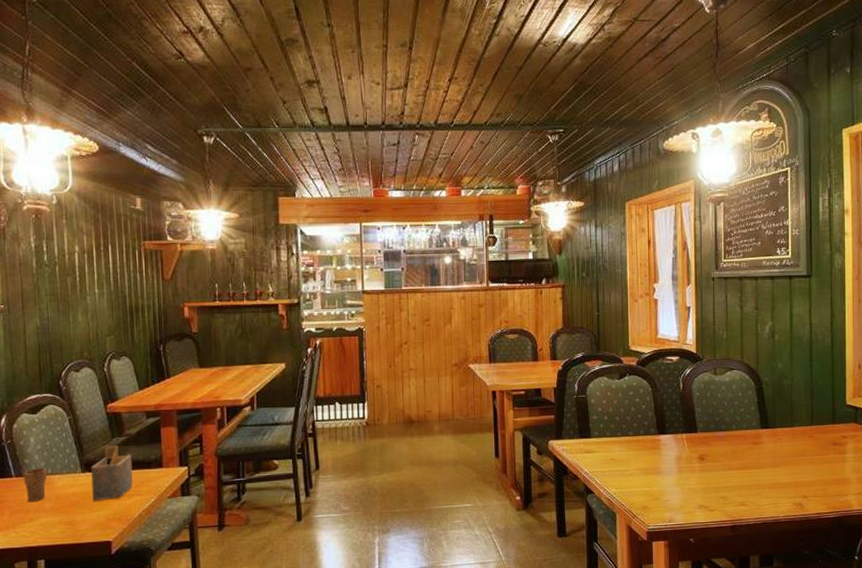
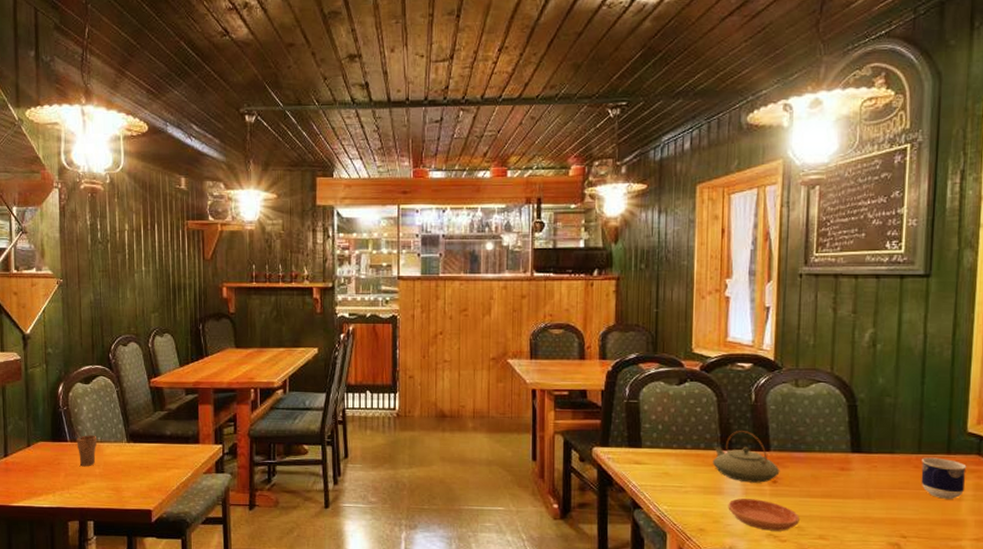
napkin holder: present [91,446,133,500] -> none [135,419,172,470]
teapot: none [651,415,706,462] -> present [712,430,780,483]
saucer: none [666,475,724,503] -> present [728,498,800,531]
cup: none [815,427,848,462] -> present [921,457,967,499]

